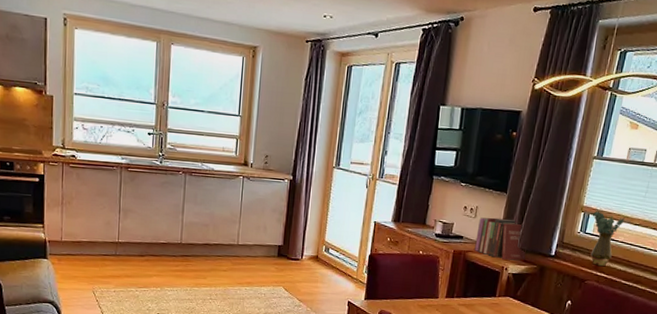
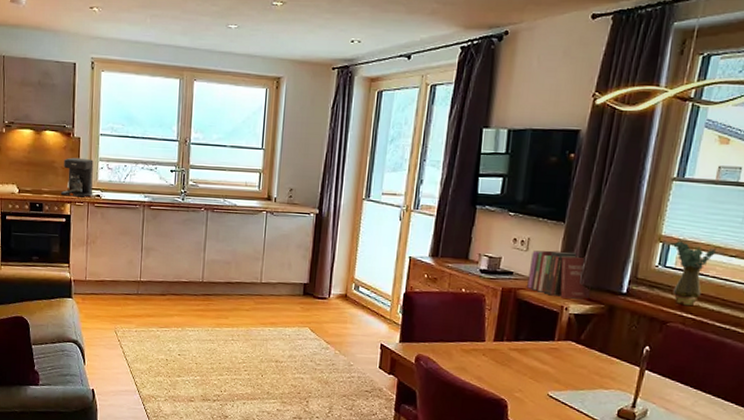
coffee maker: none [32,115,68,158] -> present [60,157,94,199]

